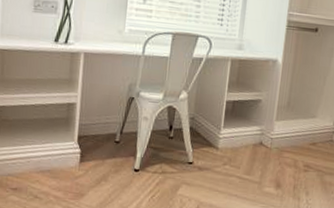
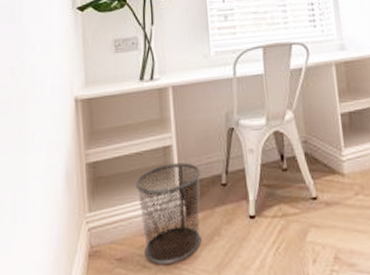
waste bin: none [37,118,99,198] -> present [136,162,202,265]

